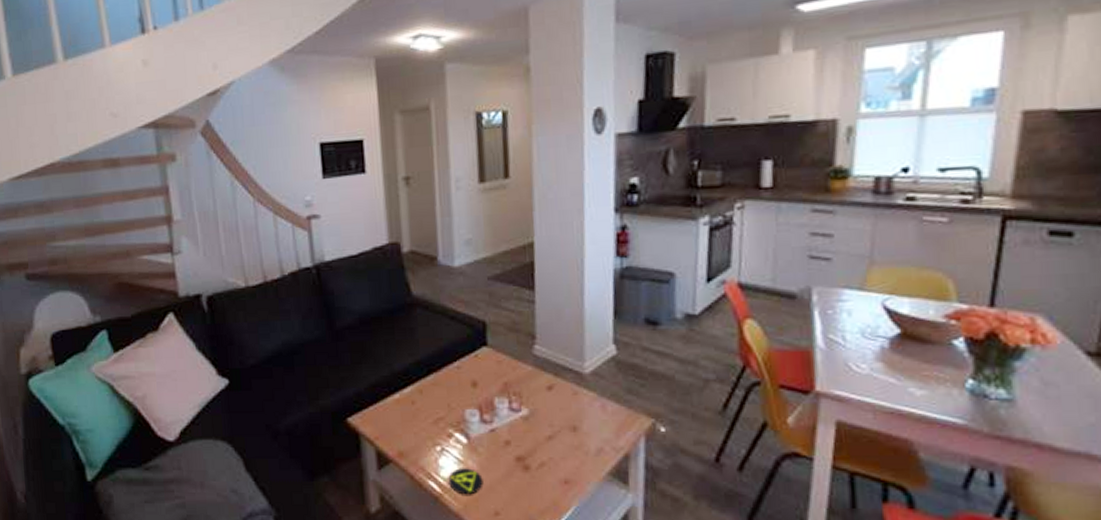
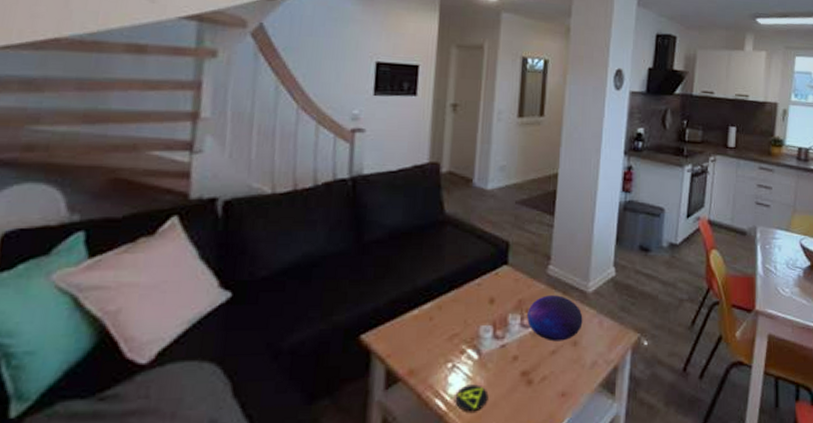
decorative orb: none [516,377,582,426] -> present [527,295,583,342]

